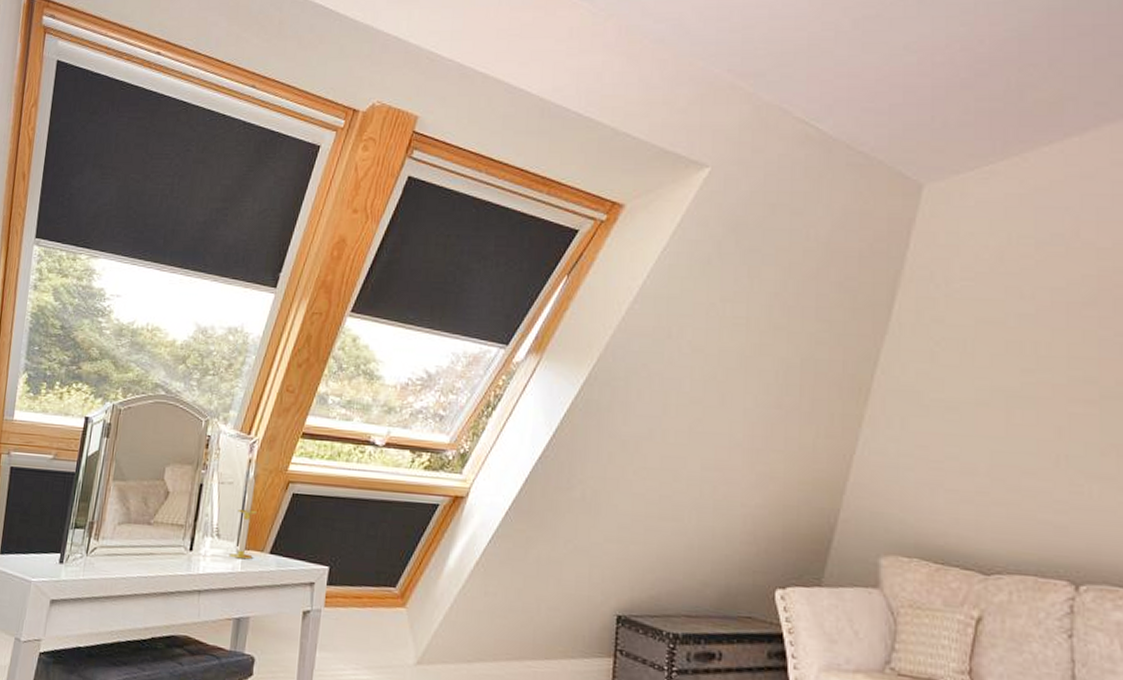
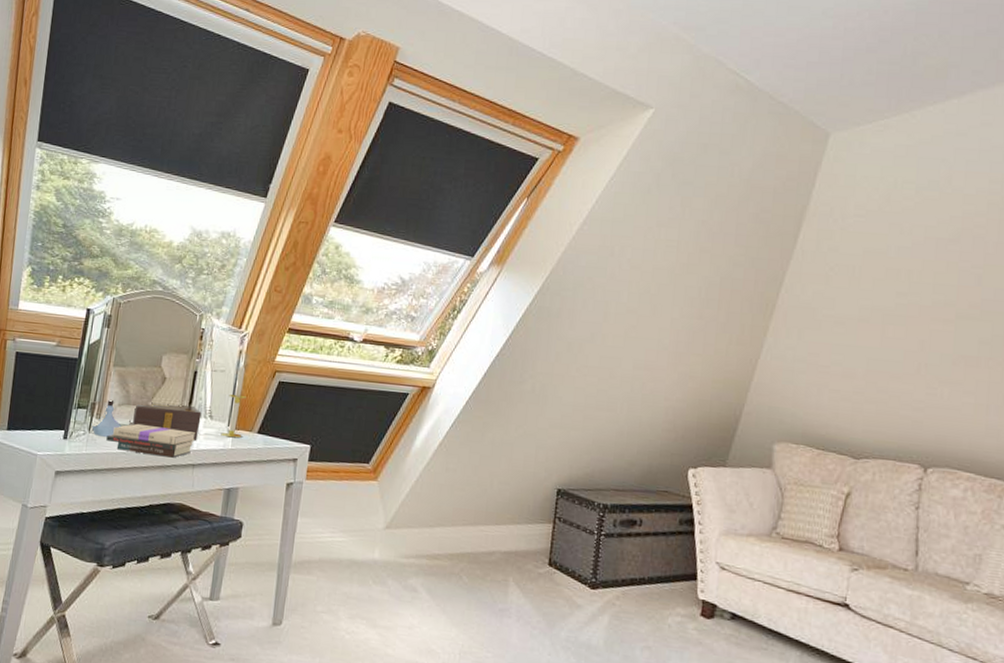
potion bottle: none [88,518,121,560] -> present [91,400,121,437]
books: none [105,544,202,583] -> present [106,423,196,458]
jewelry box: none [129,520,208,563] -> present [129,402,202,441]

